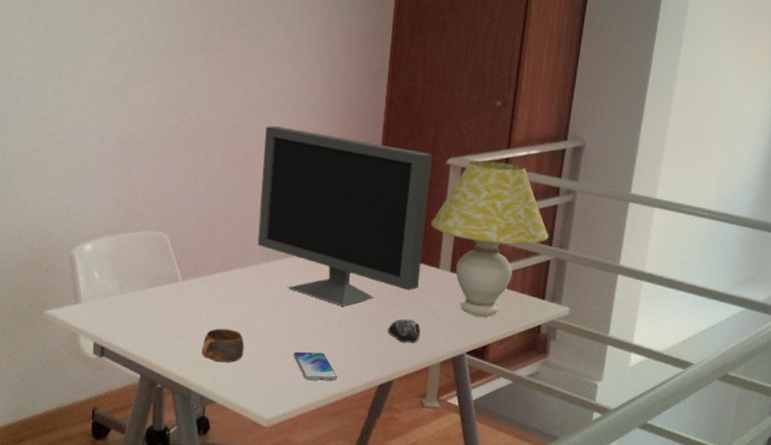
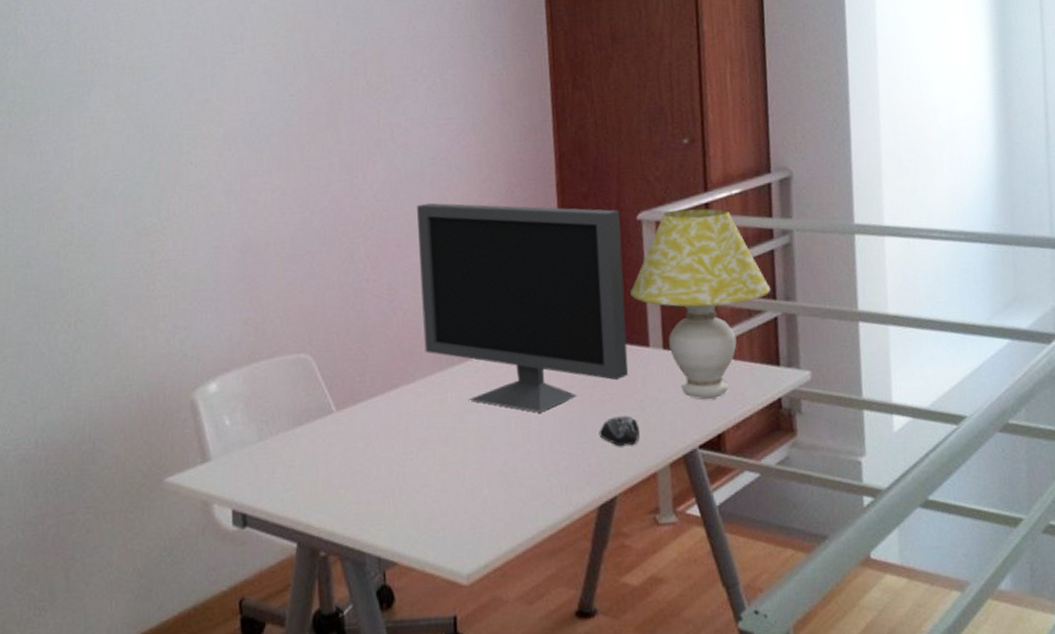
cup: present [201,328,244,363] -> none [372,464,426,510]
smartphone: present [293,352,338,381] -> none [488,476,547,515]

